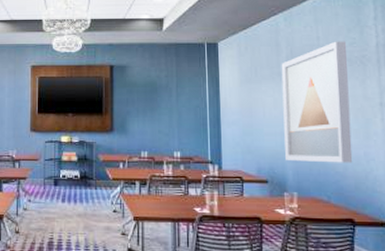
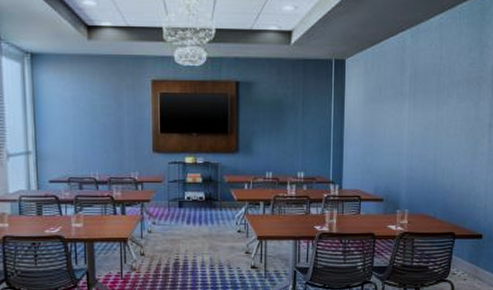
wall art: present [281,41,353,163] -> none [401,61,467,182]

